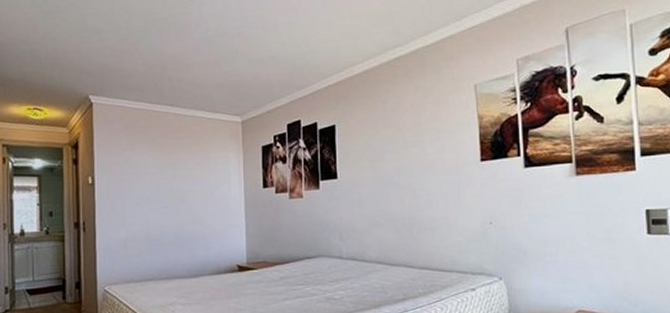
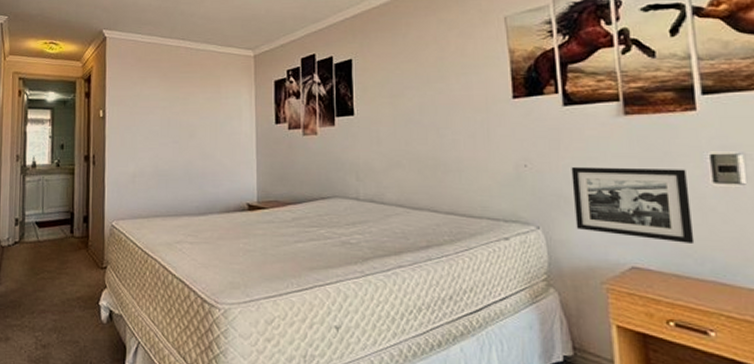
picture frame: none [530,222,630,288] -> present [571,166,695,243]

